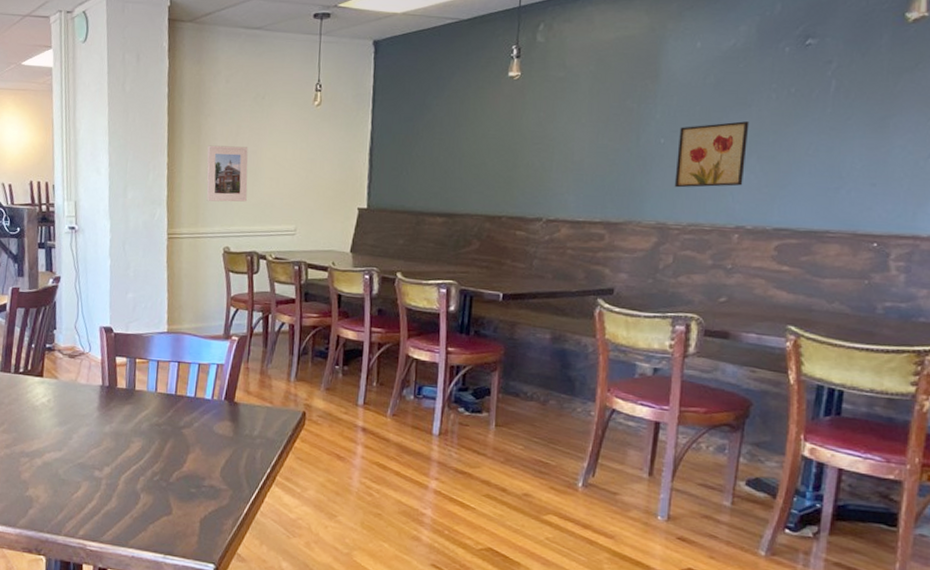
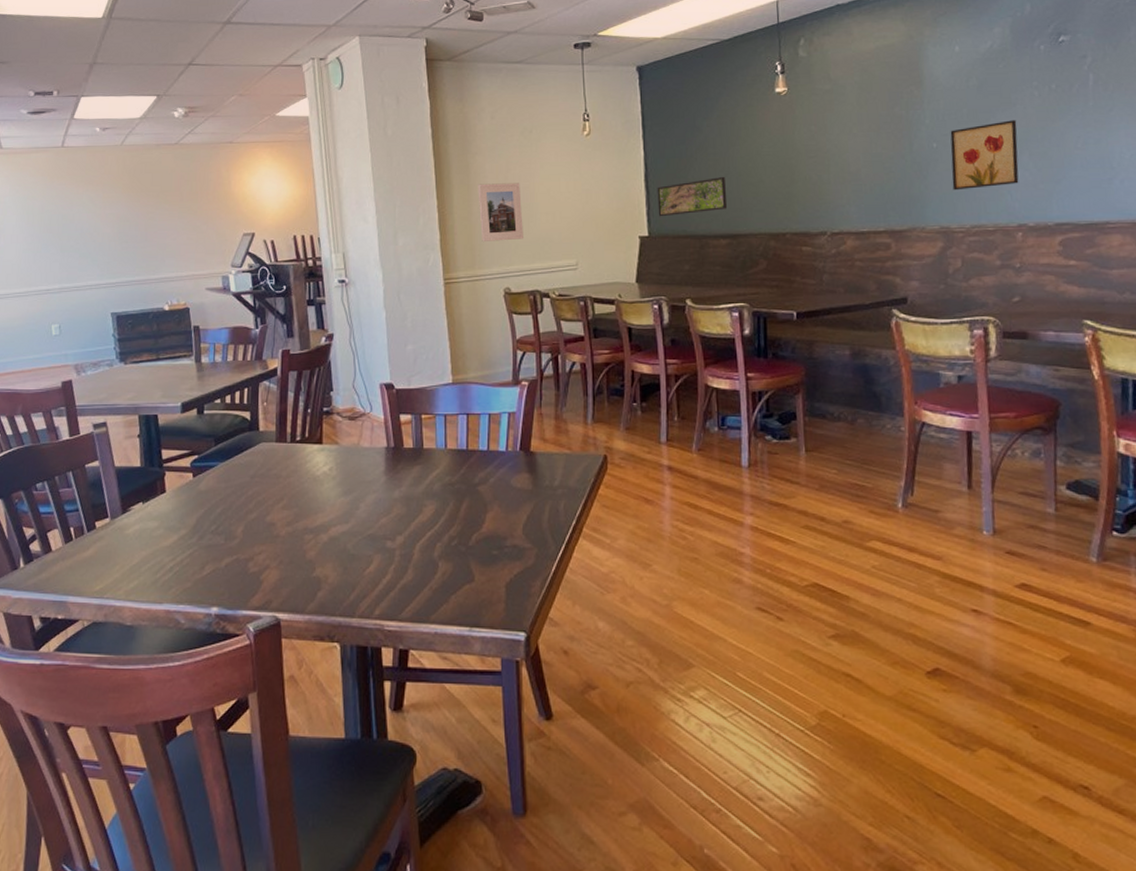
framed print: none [379,155,448,191] -> present [657,176,728,217]

